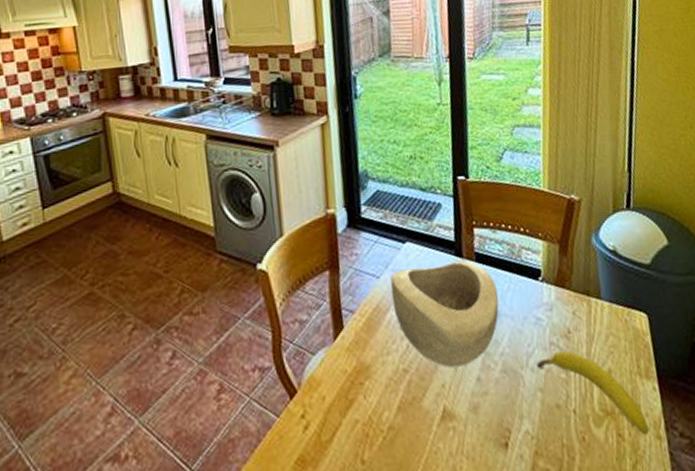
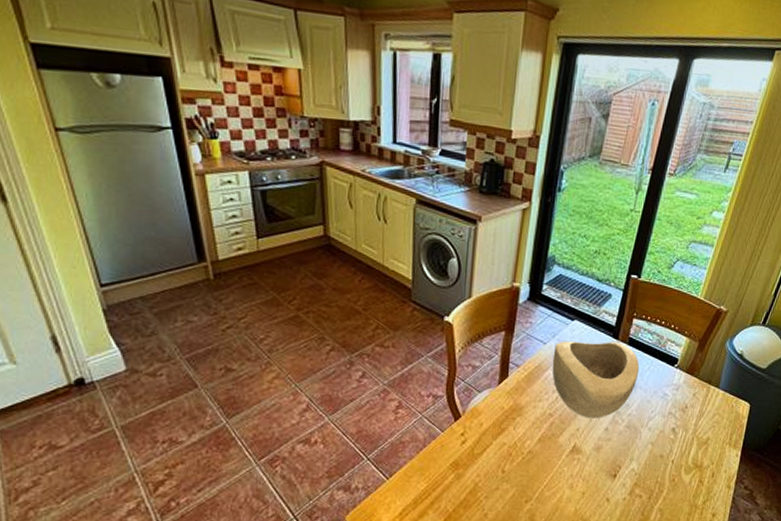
fruit: present [536,351,650,436] -> none [654,420,724,485]

